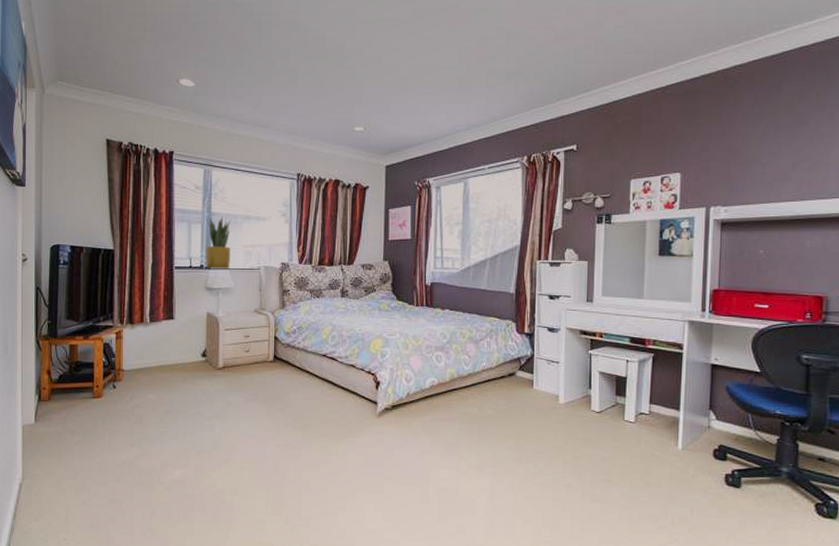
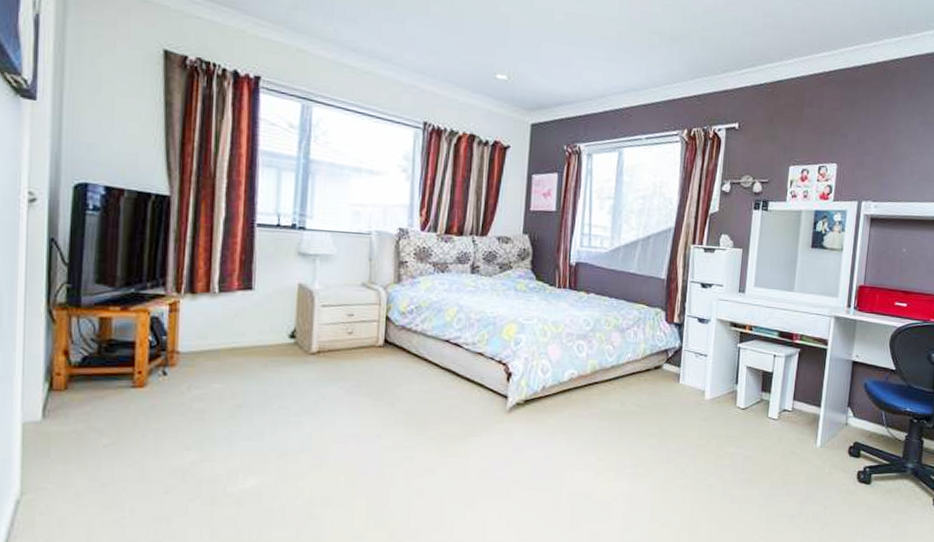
planter: present [206,216,231,269] -> none [299,164,335,232]

